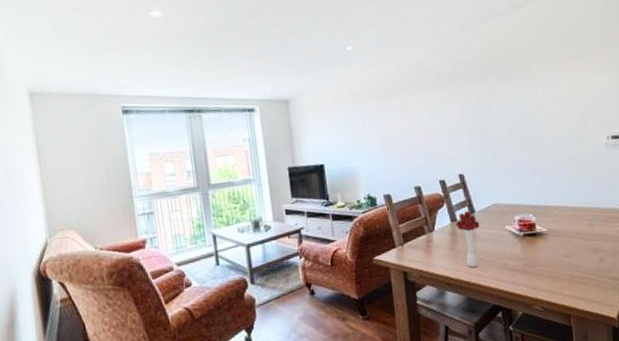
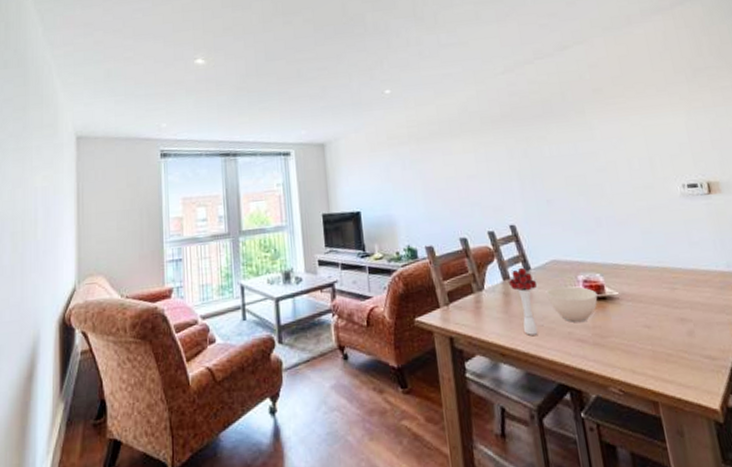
bowl: none [487,225,530,256] -> present [546,285,598,323]

